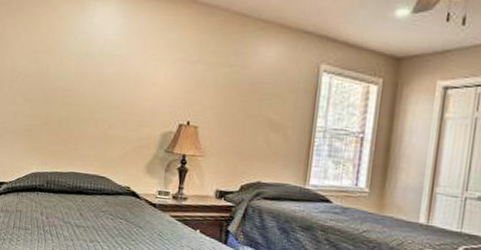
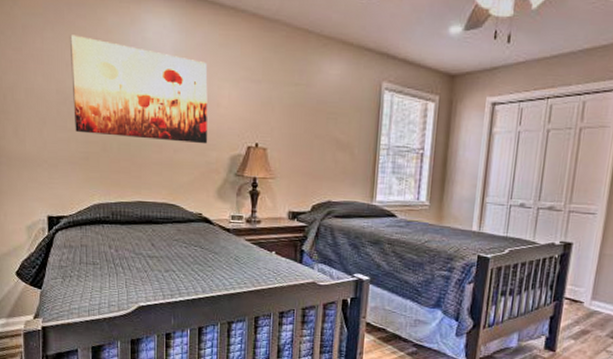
wall art: none [23,21,146,121] -> present [69,34,208,144]

